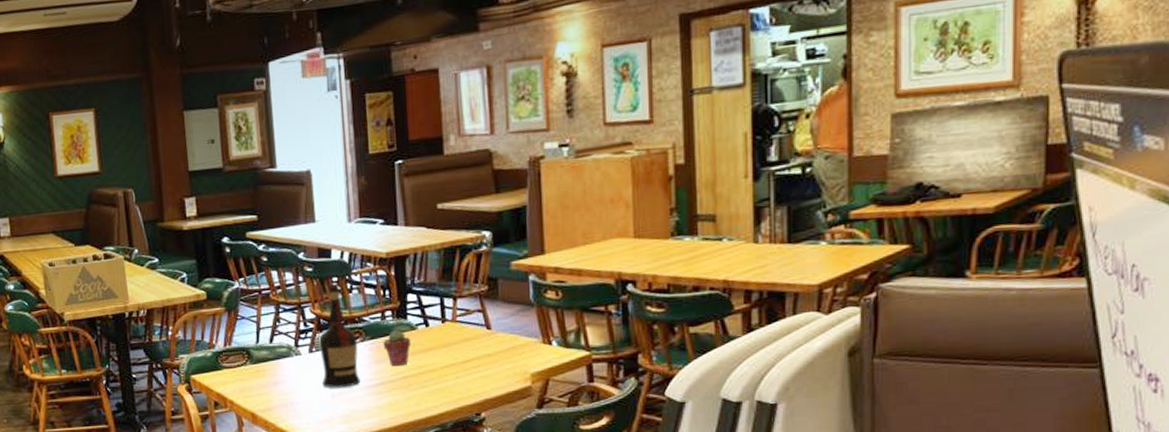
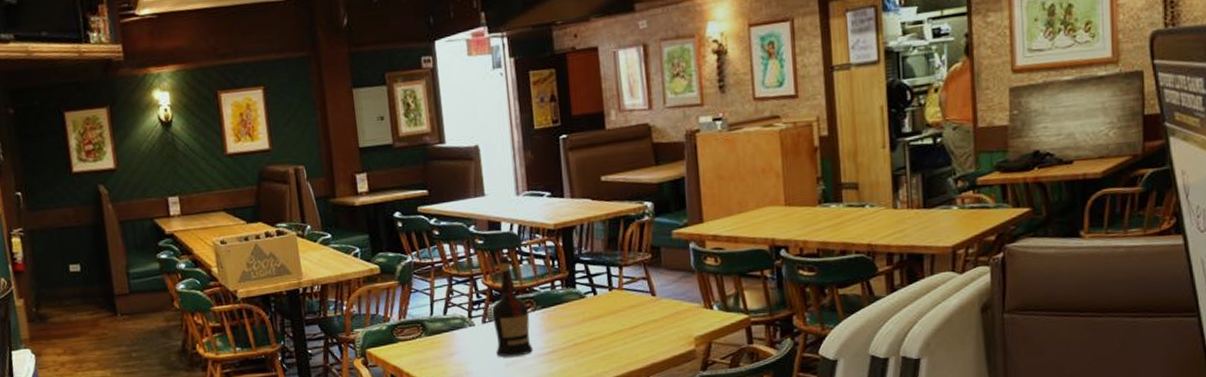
potted succulent: present [383,330,412,367] -> none [553,299,581,335]

